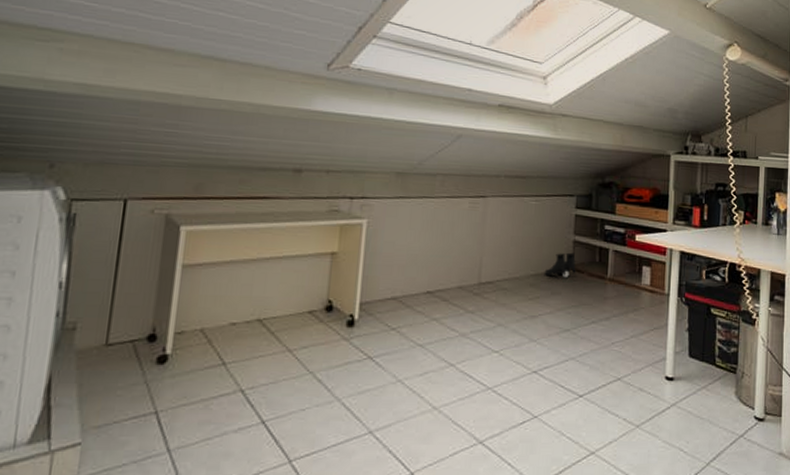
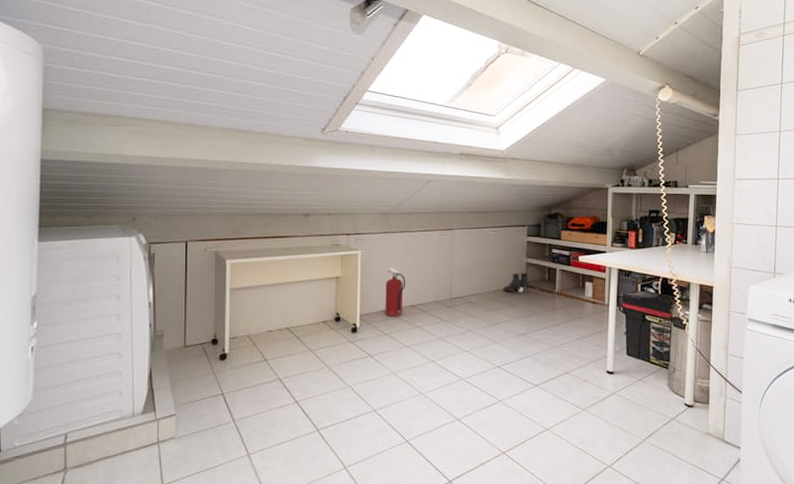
fire extinguisher: none [393,241,424,306] -> present [385,267,406,317]

